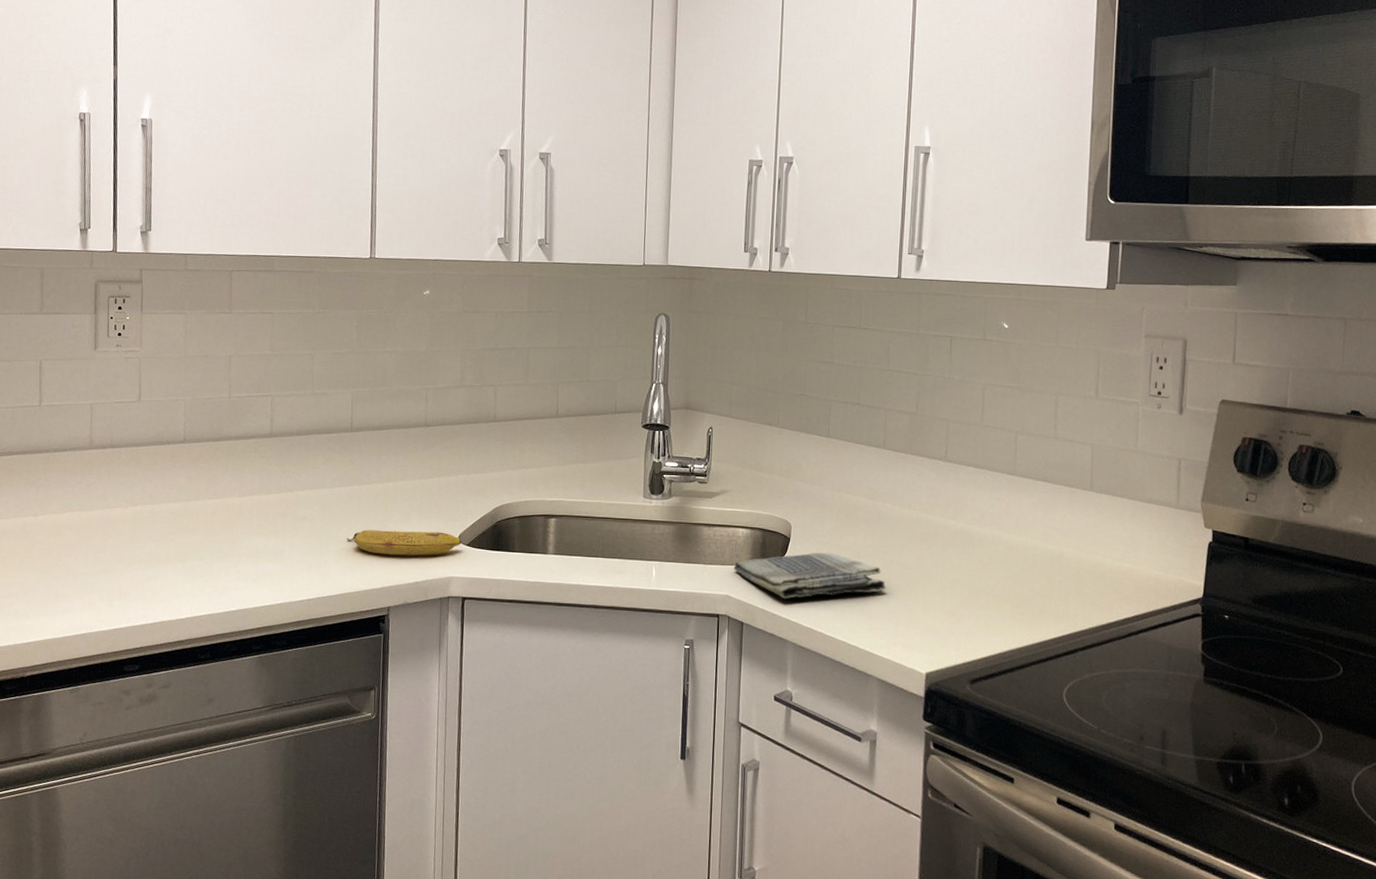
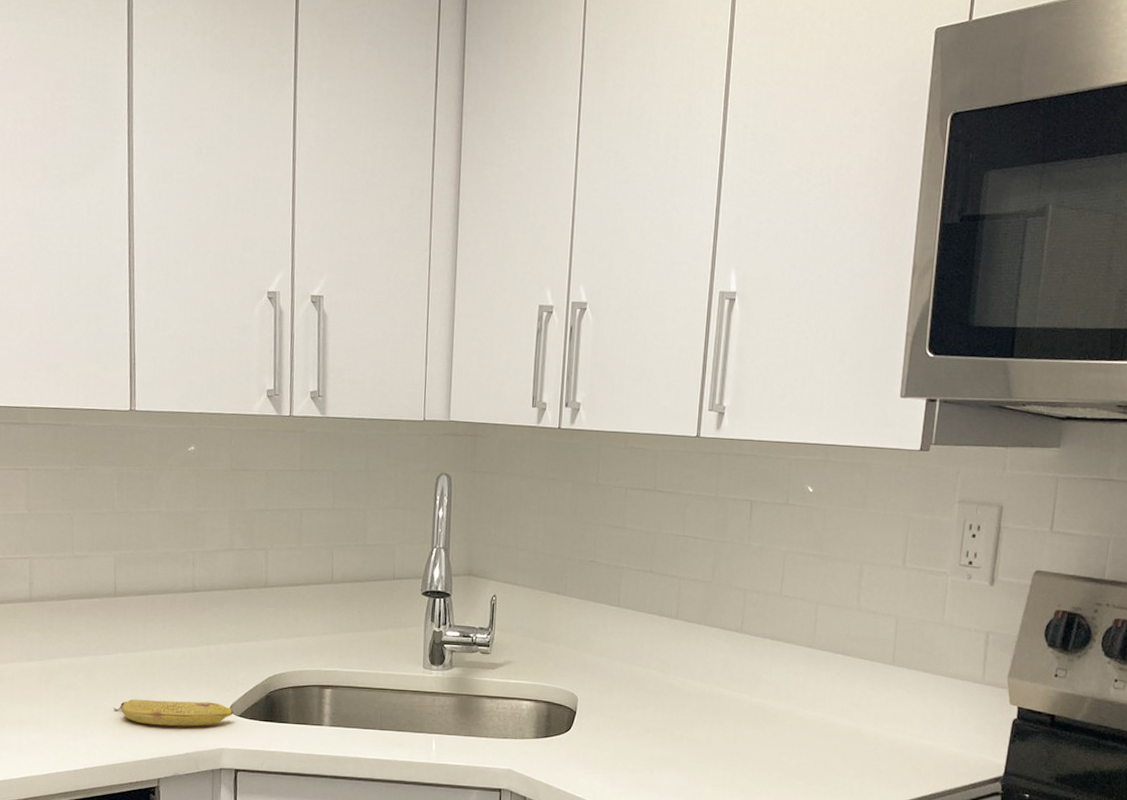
dish towel: present [734,552,886,599] -> none [517,726,675,773]

